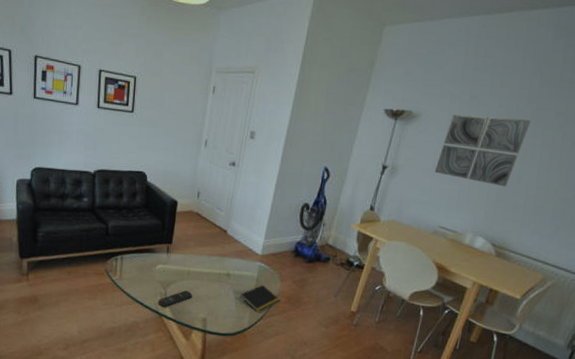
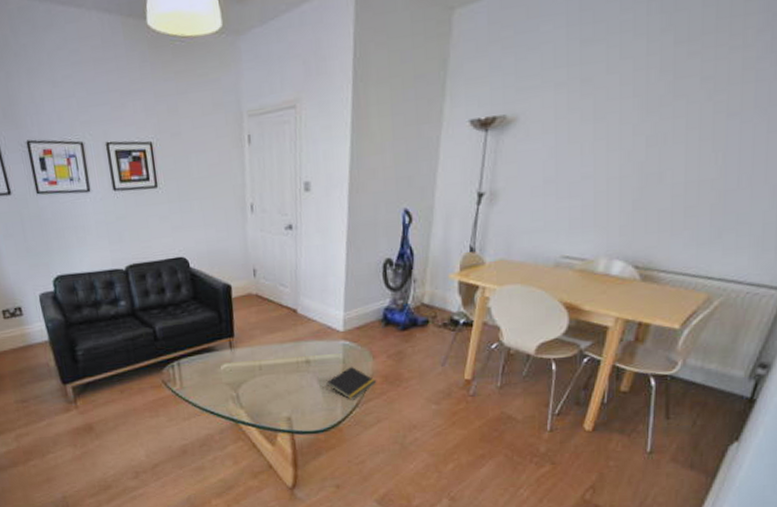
remote control: present [158,290,193,307] -> none [230,388,270,412]
wall art: present [434,114,531,187] -> none [546,95,668,191]

